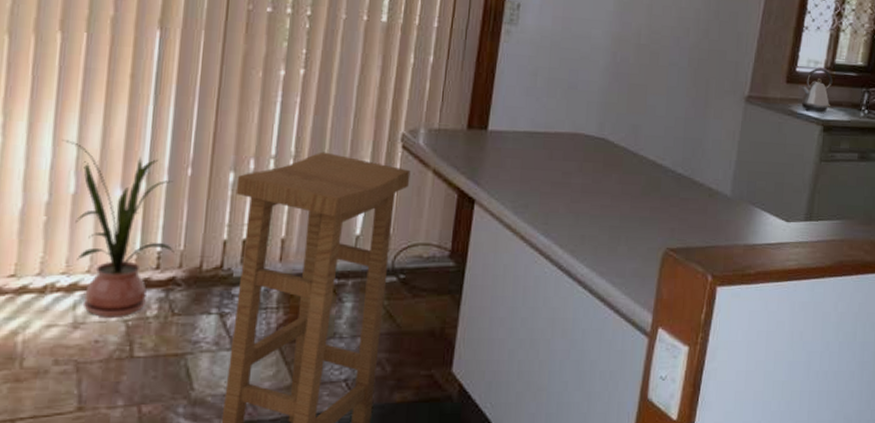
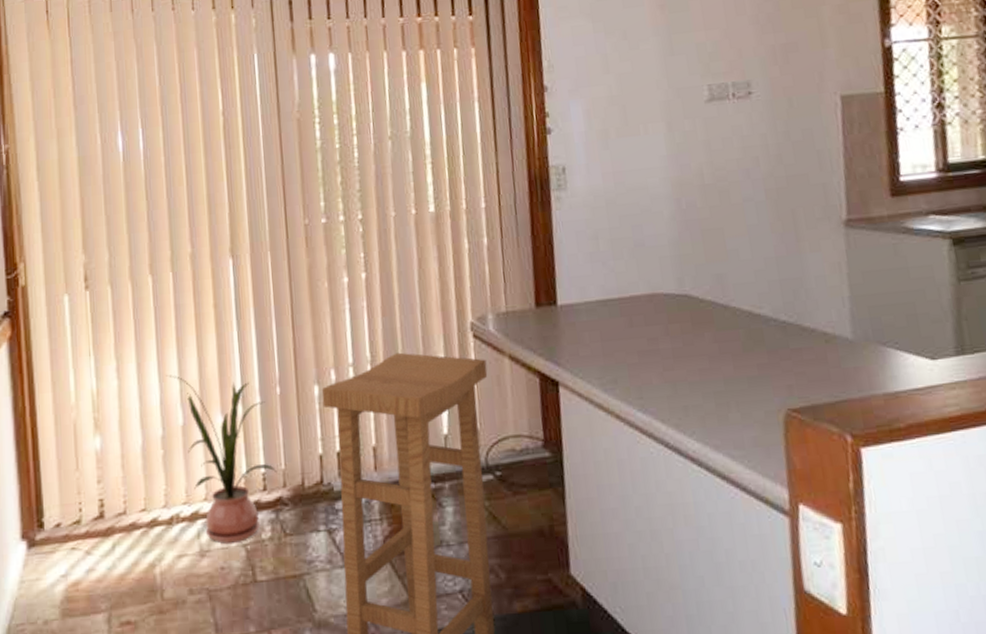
kettle: present [801,67,833,113] -> none [911,171,955,225]

